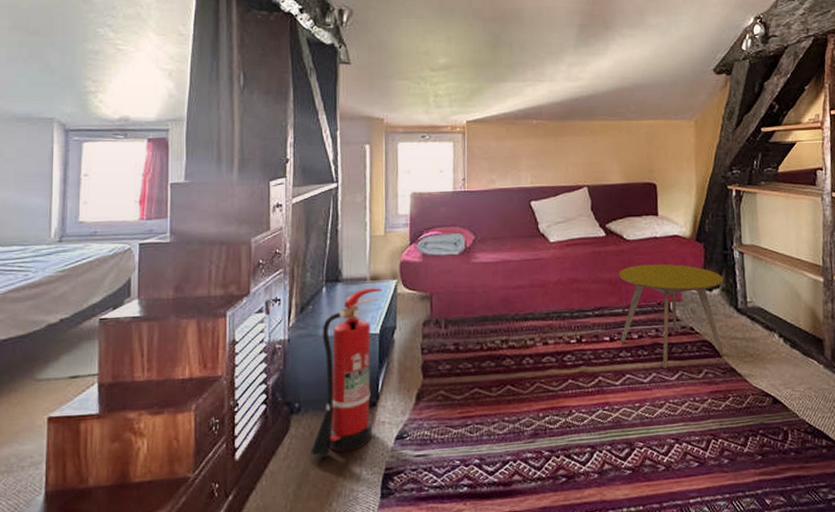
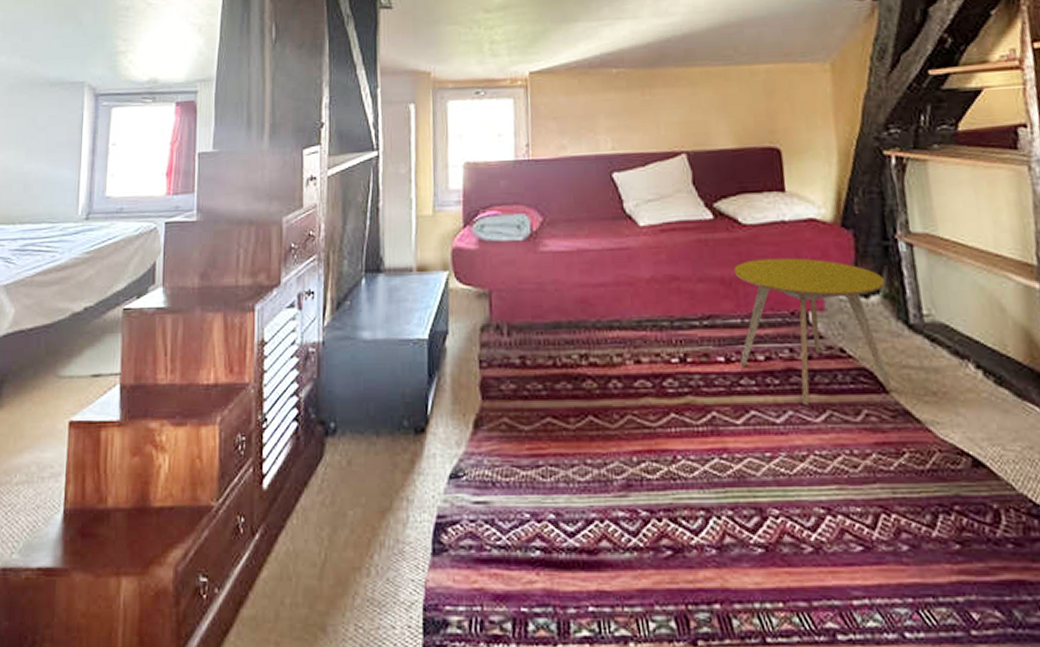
fire extinguisher: present [309,288,382,456] -> none [347,281,431,492]

